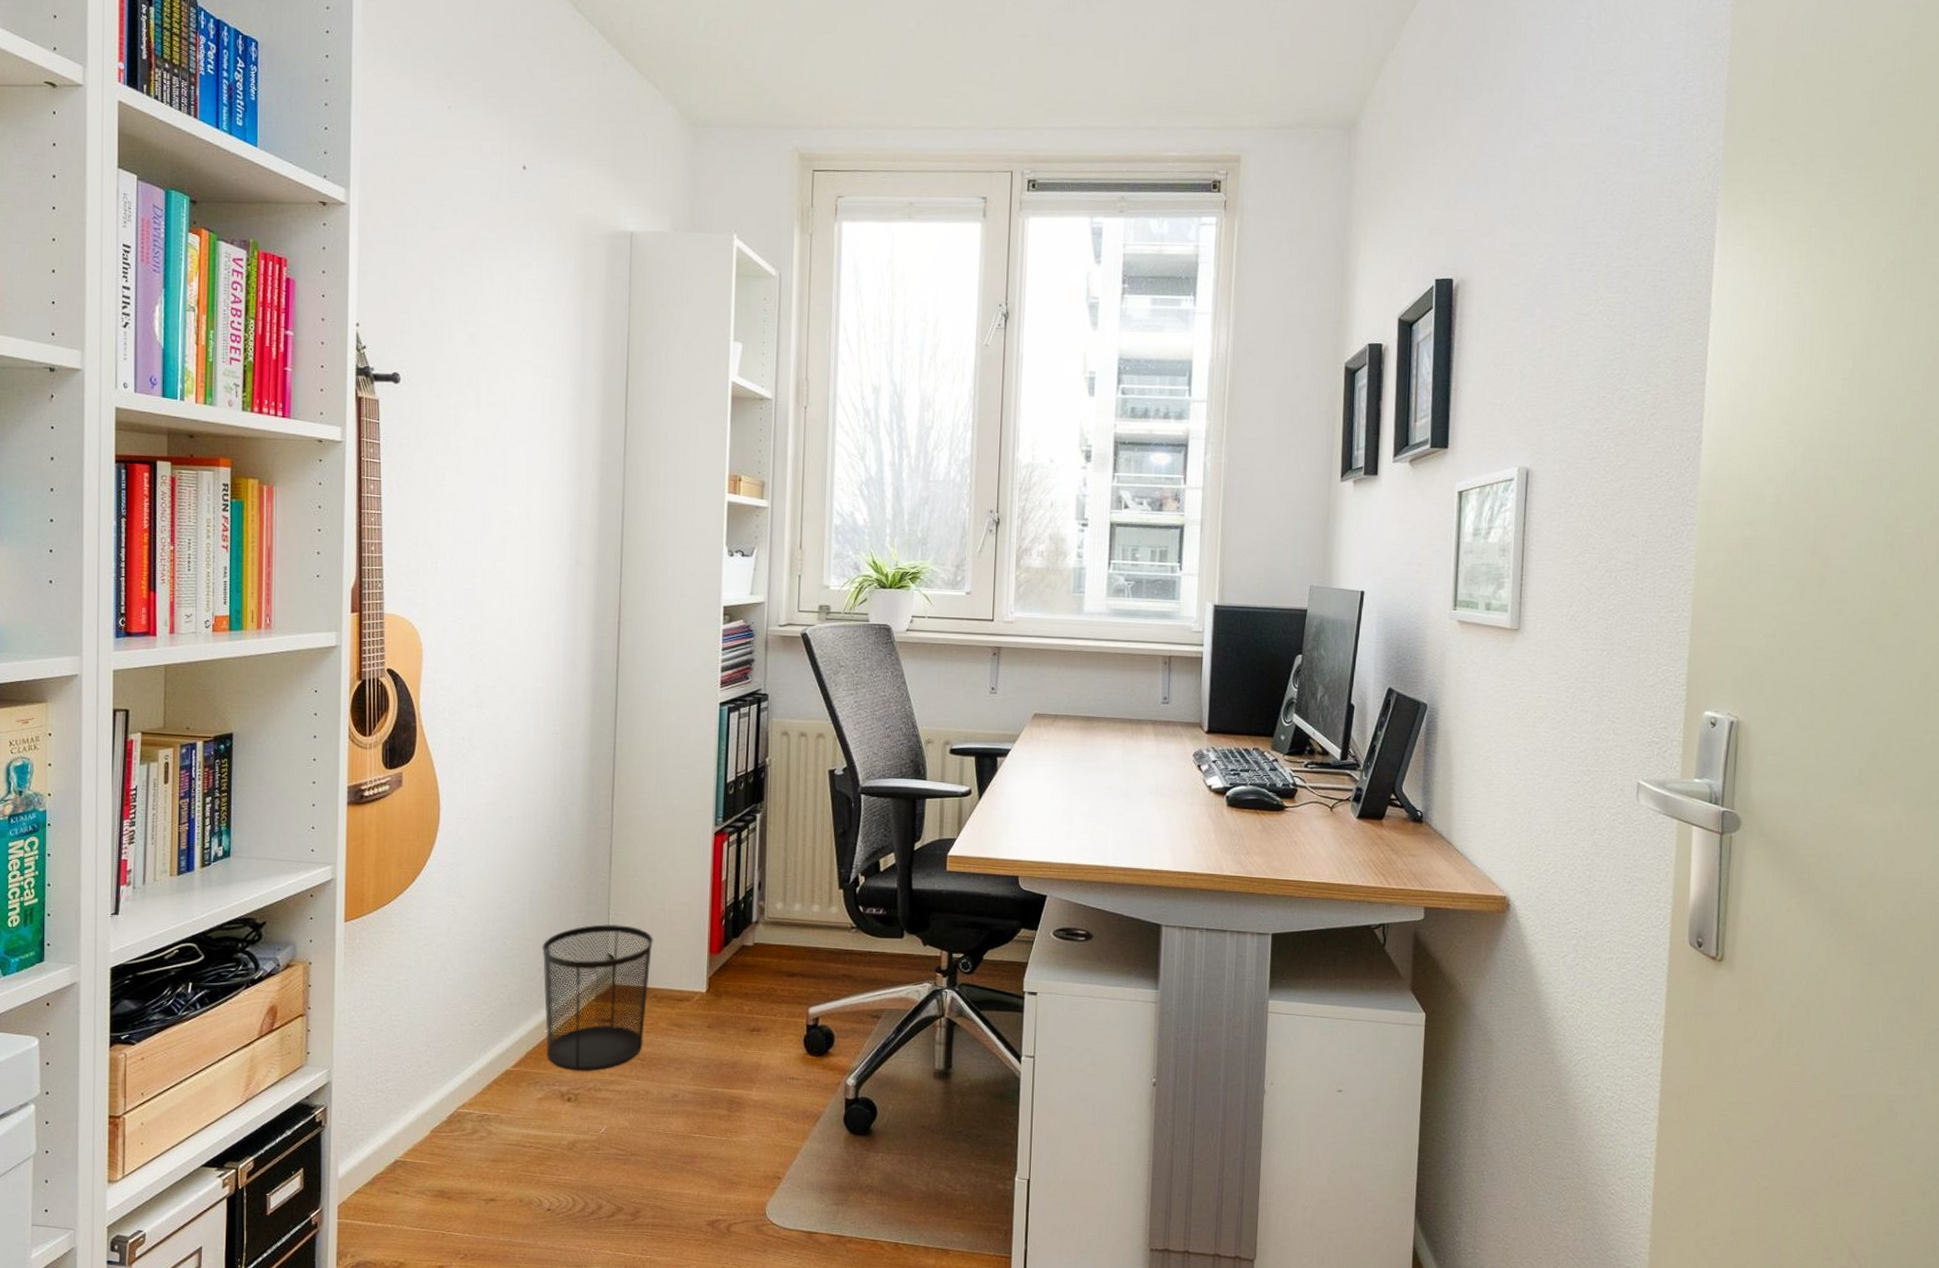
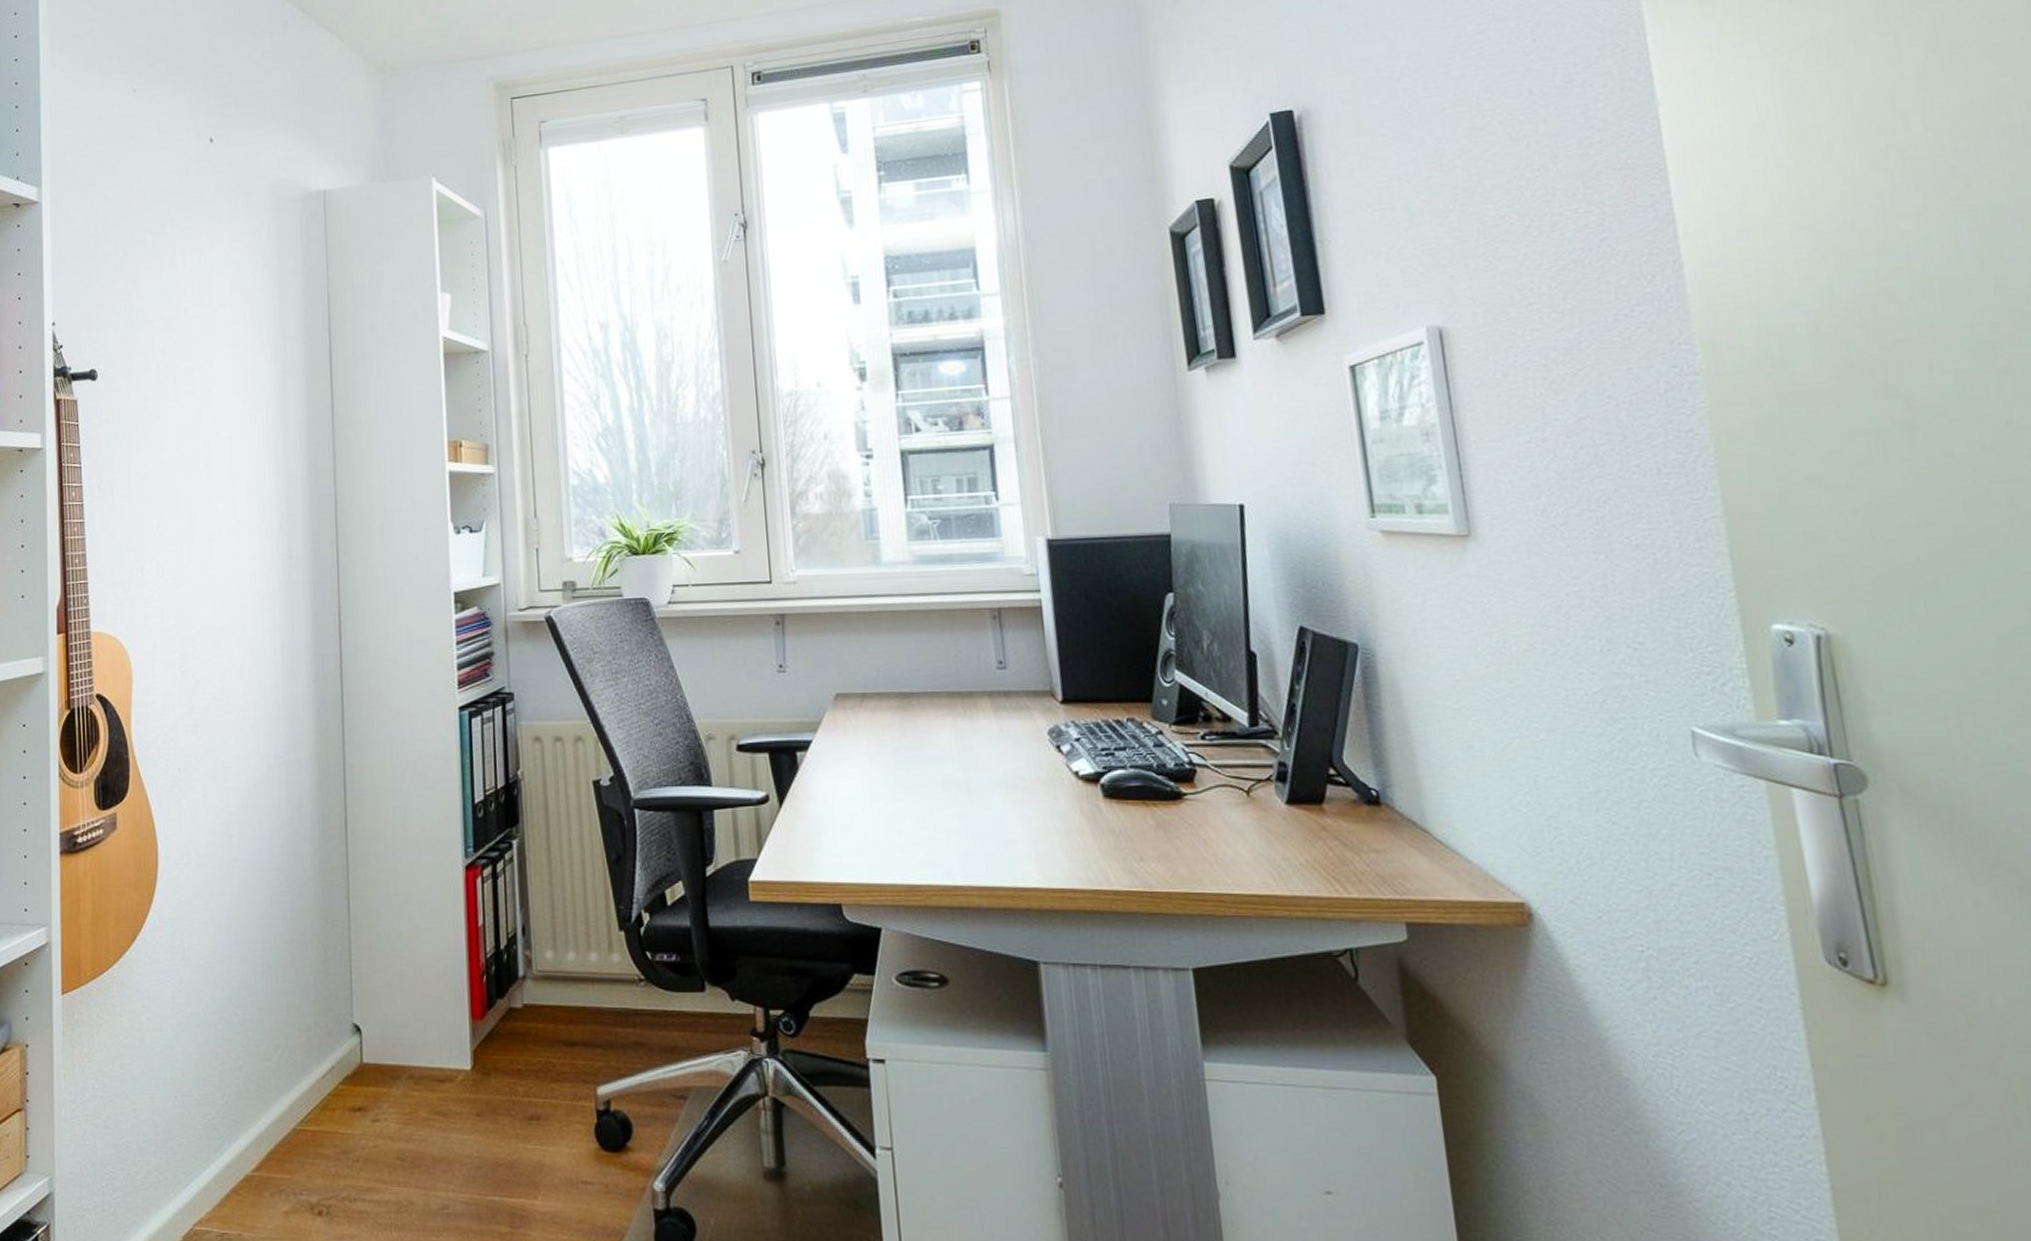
waste bin: present [542,924,653,1071] -> none [278,985,404,1175]

